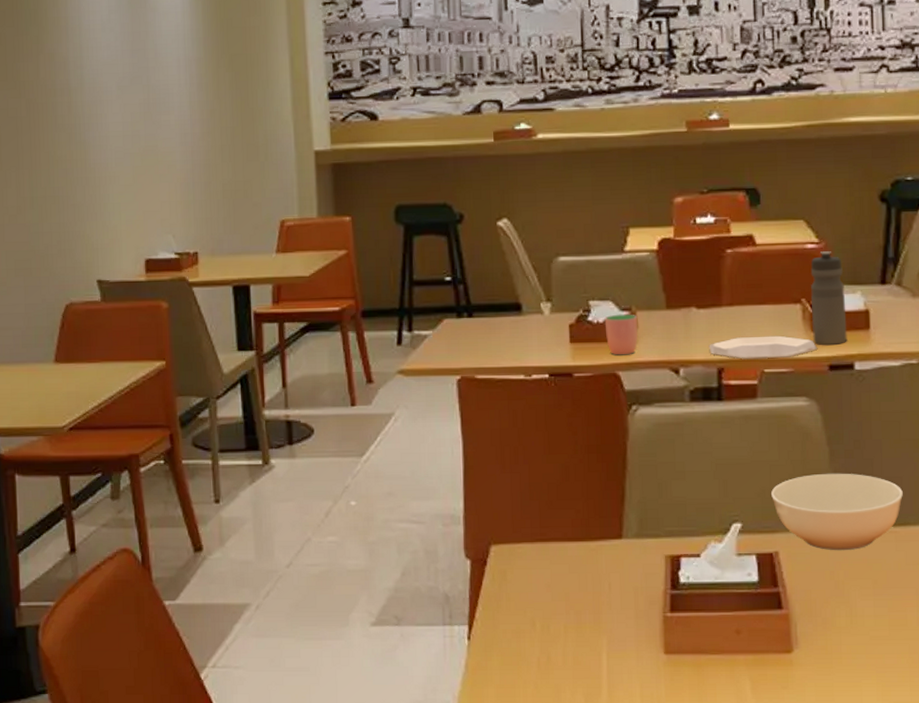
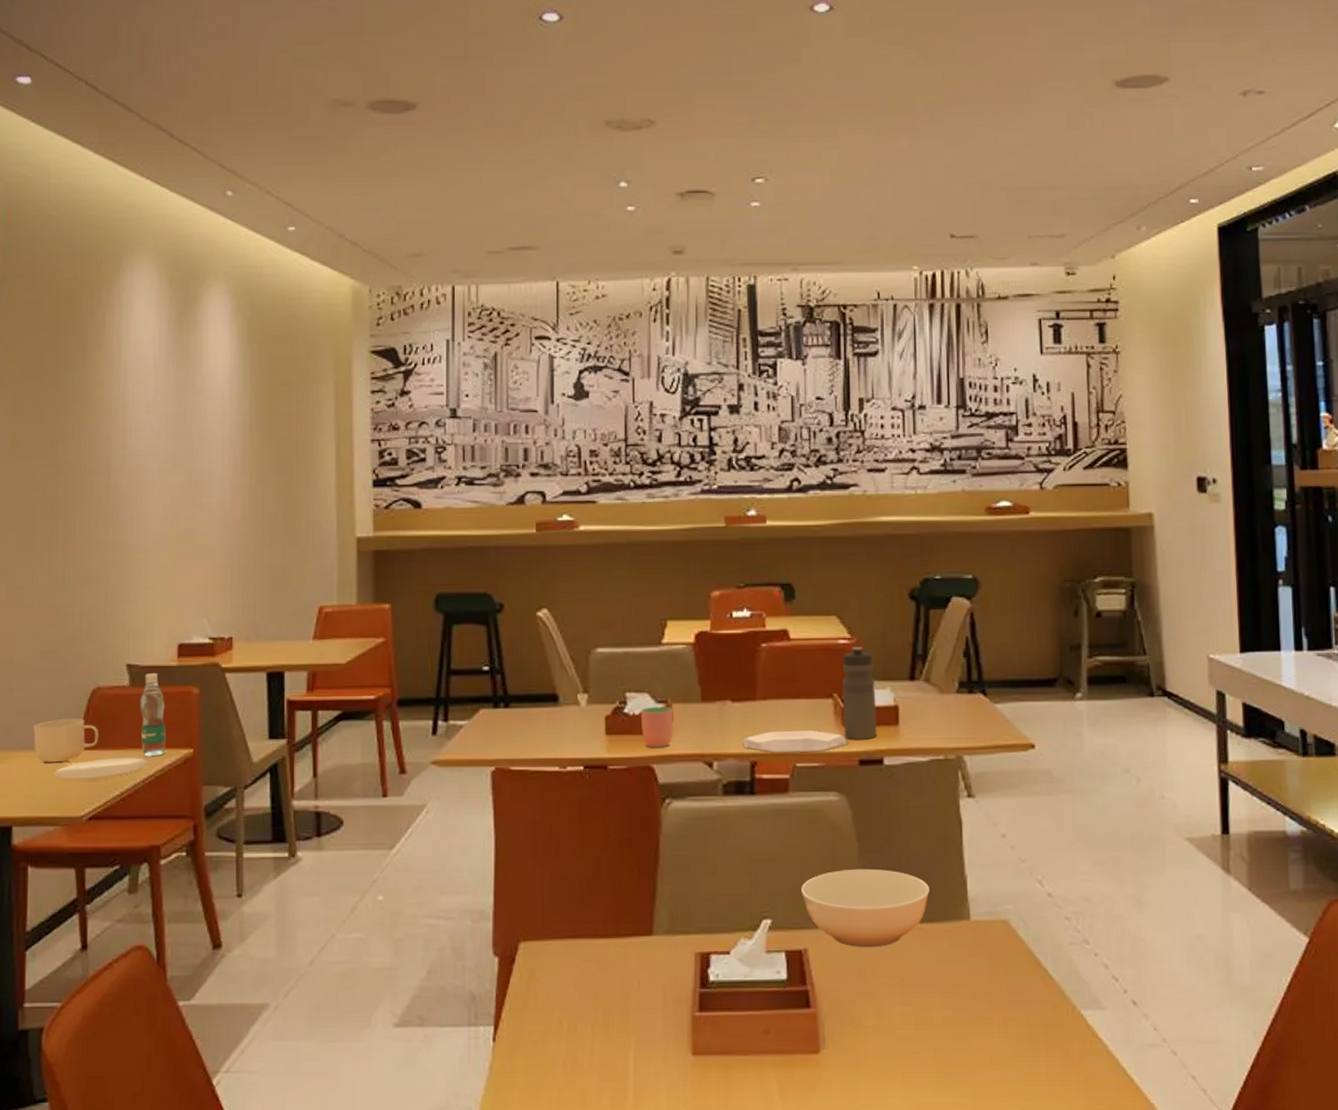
cup: none [12,333,75,376] -> present [33,718,99,763]
plate: none [33,370,124,393] -> present [53,757,149,781]
bottle: none [112,288,140,369] -> present [140,673,167,757]

